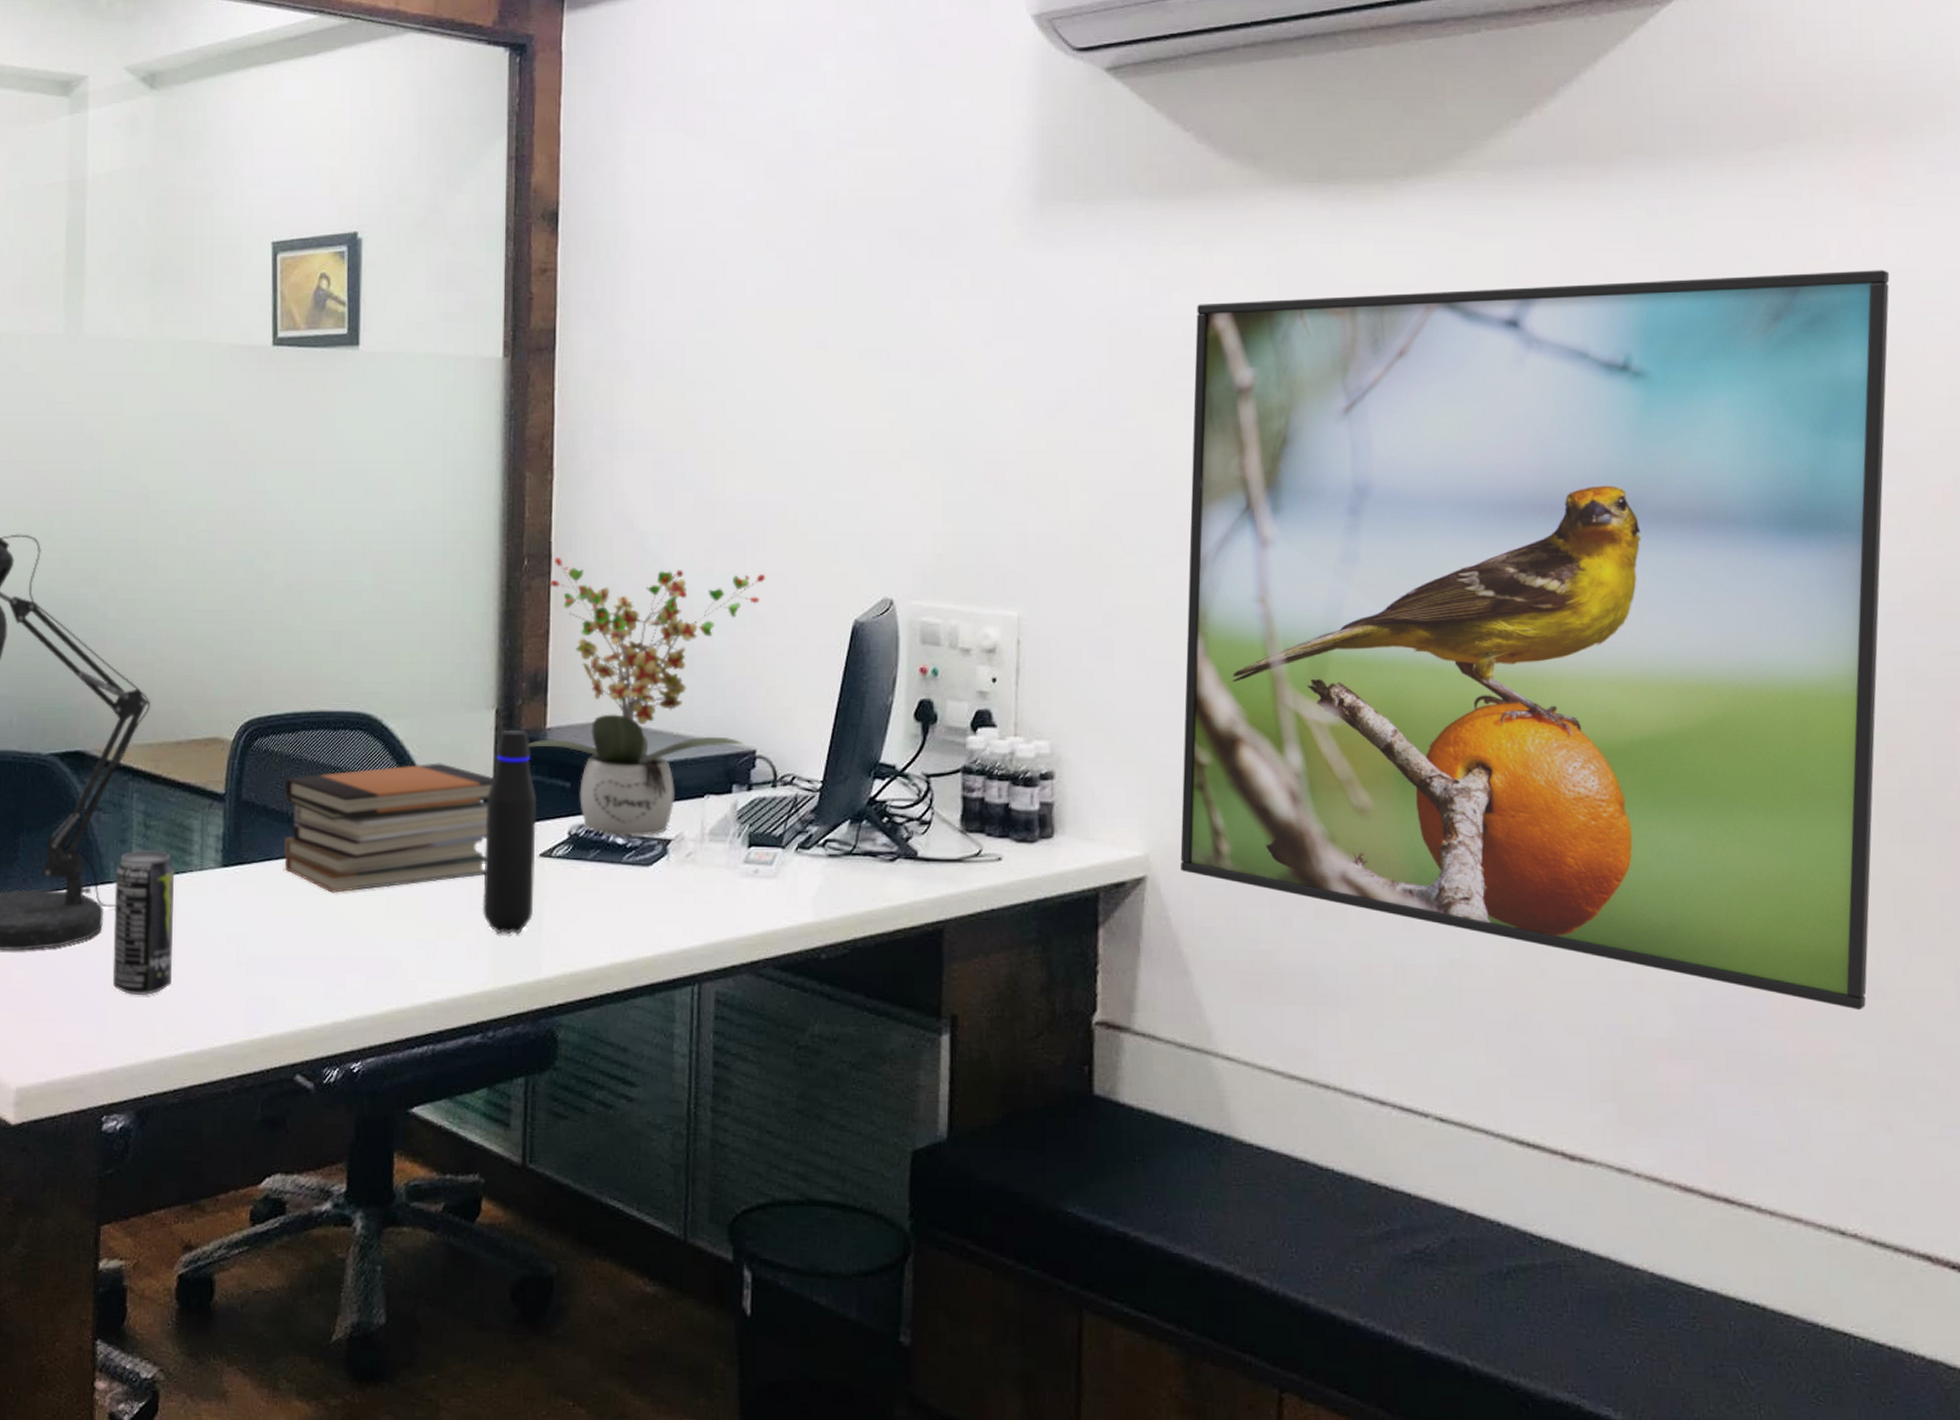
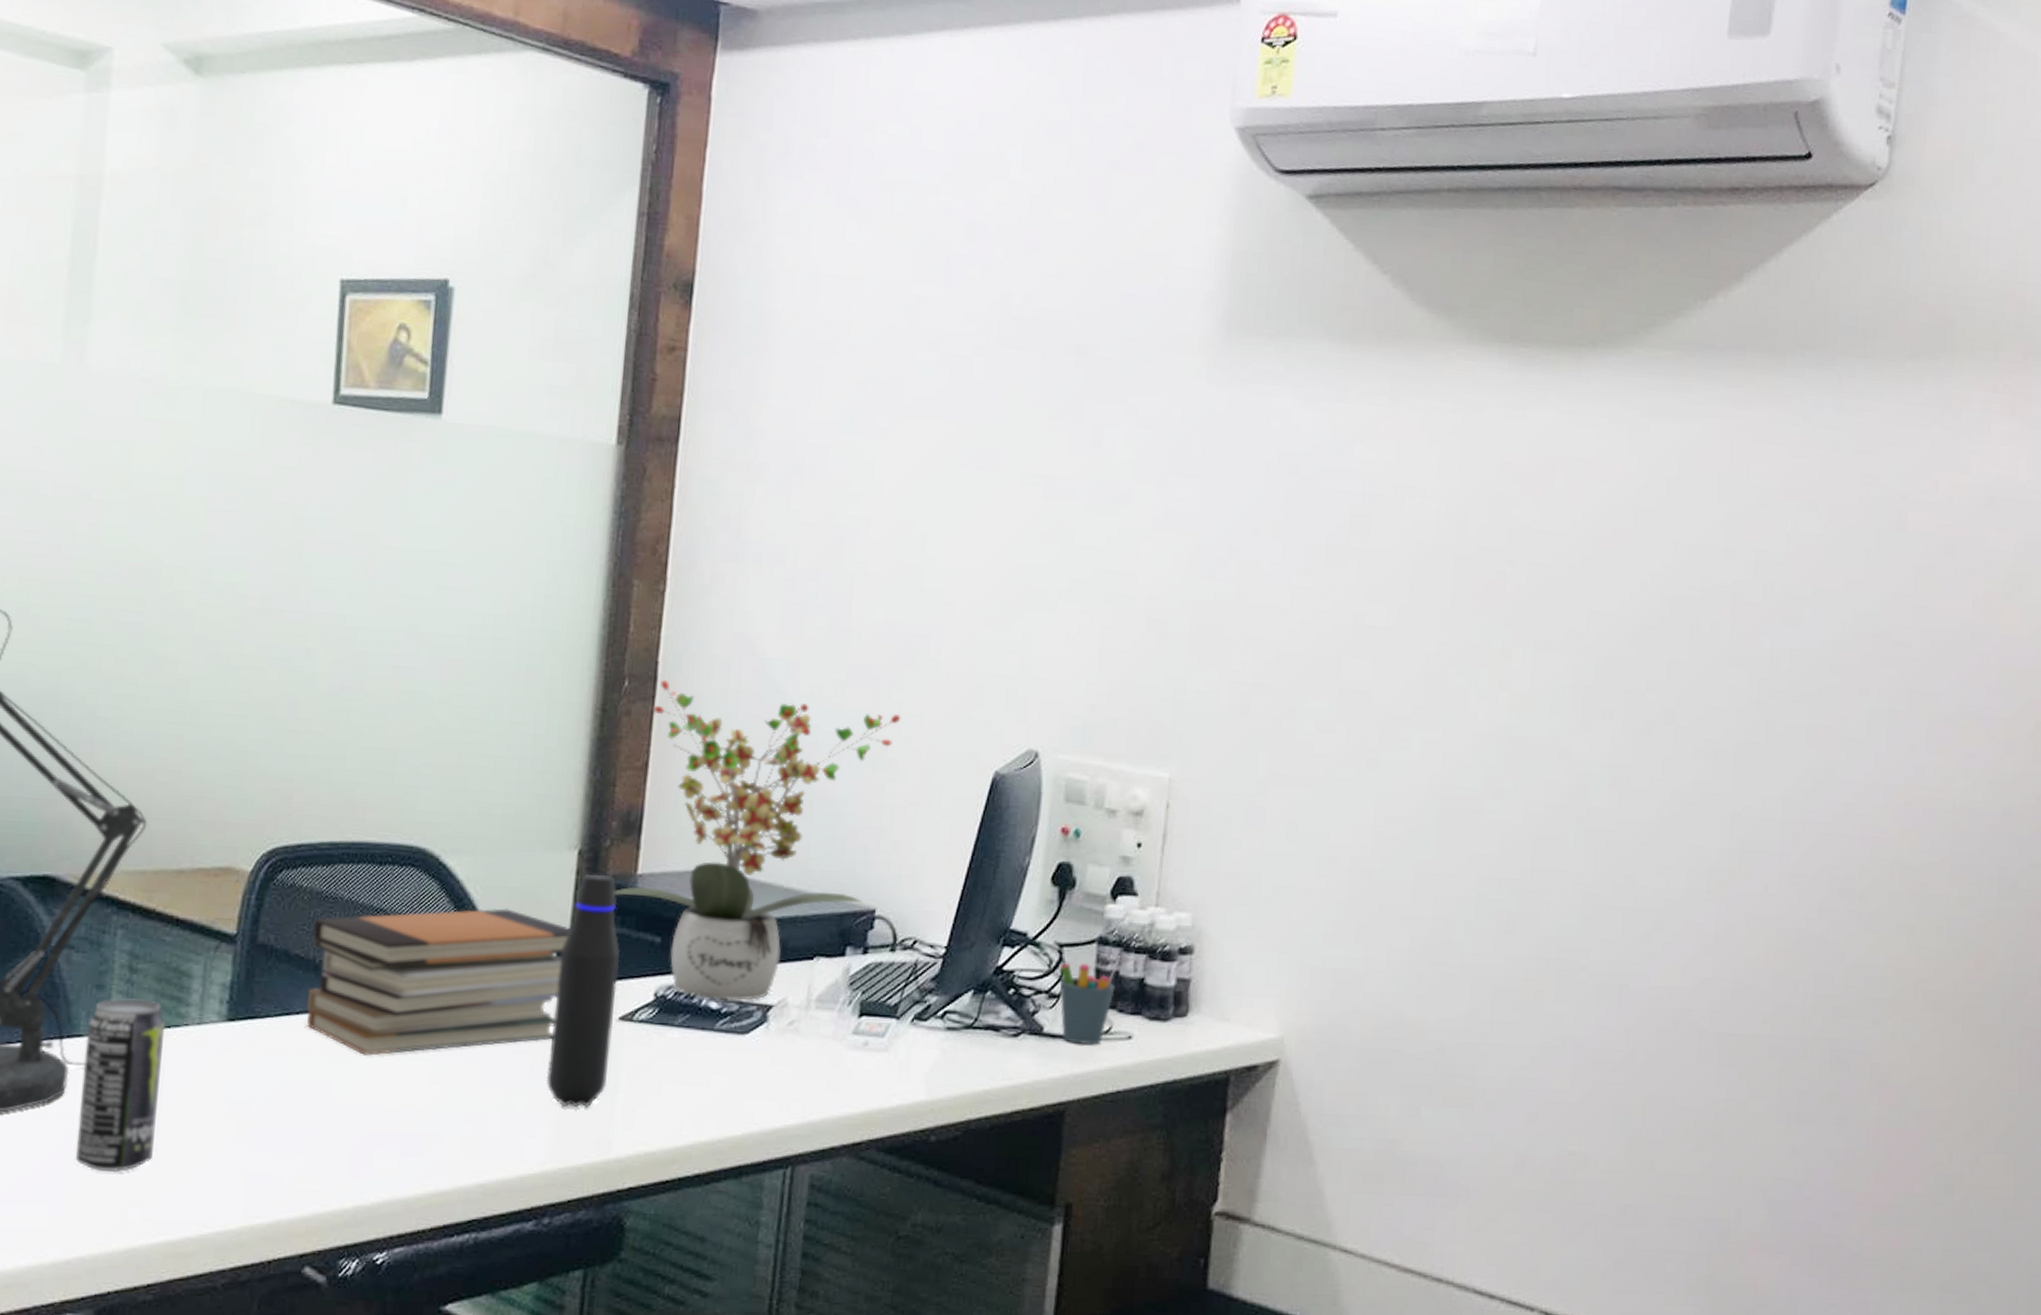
pen holder: none [928,783,985,866] -> present [1059,956,1120,1044]
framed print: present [1180,270,1890,1011] -> none [1314,459,2020,1207]

